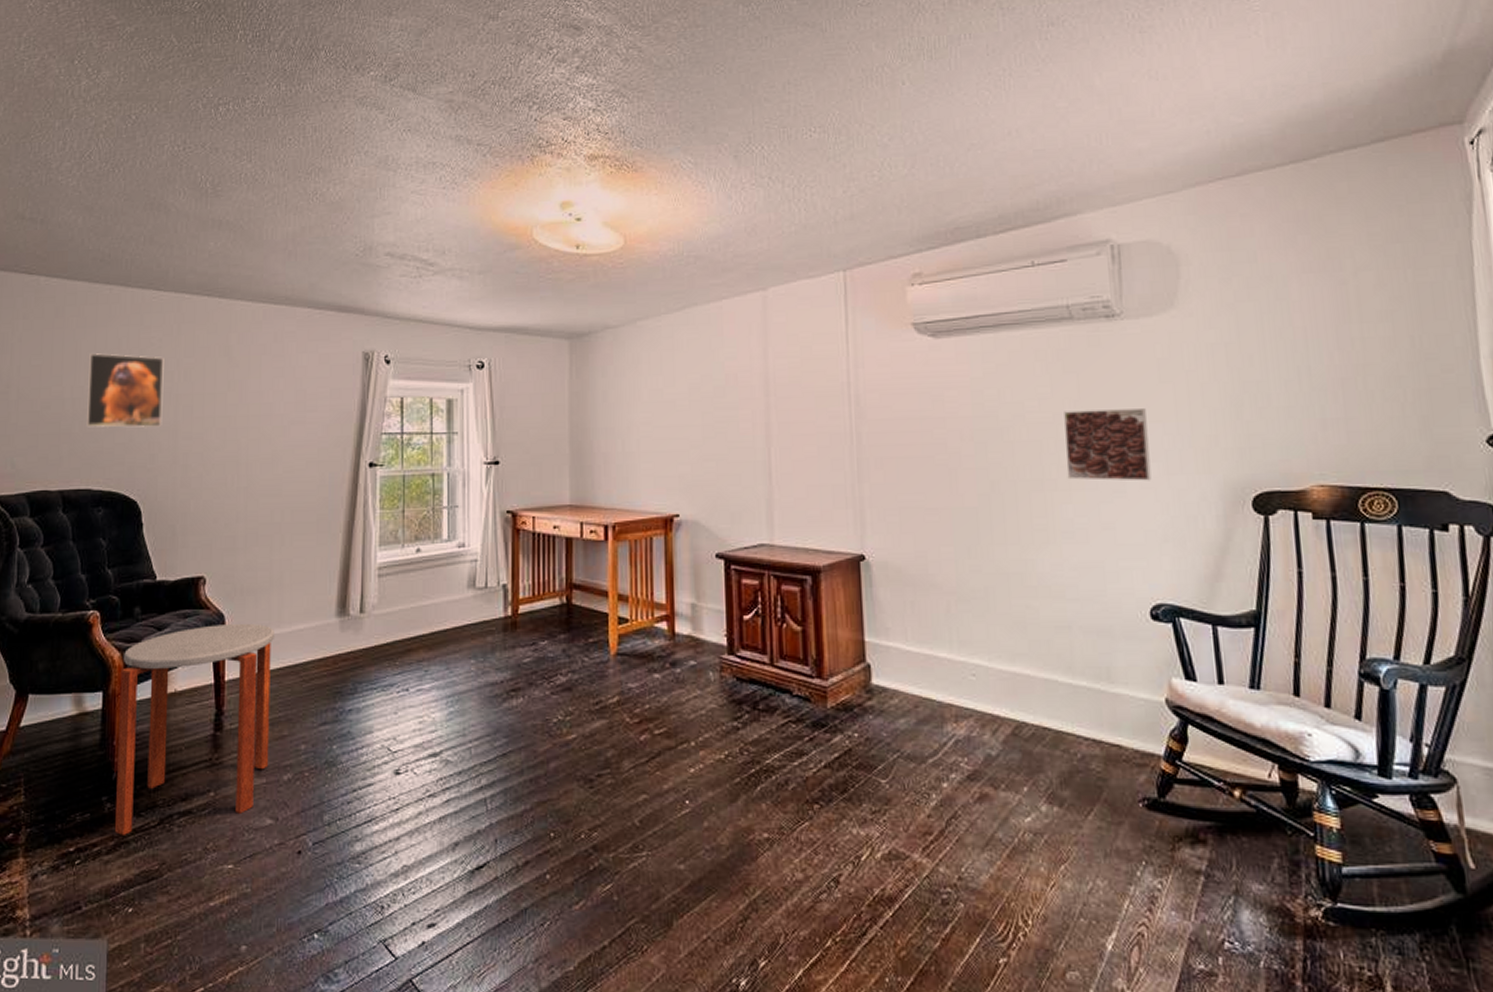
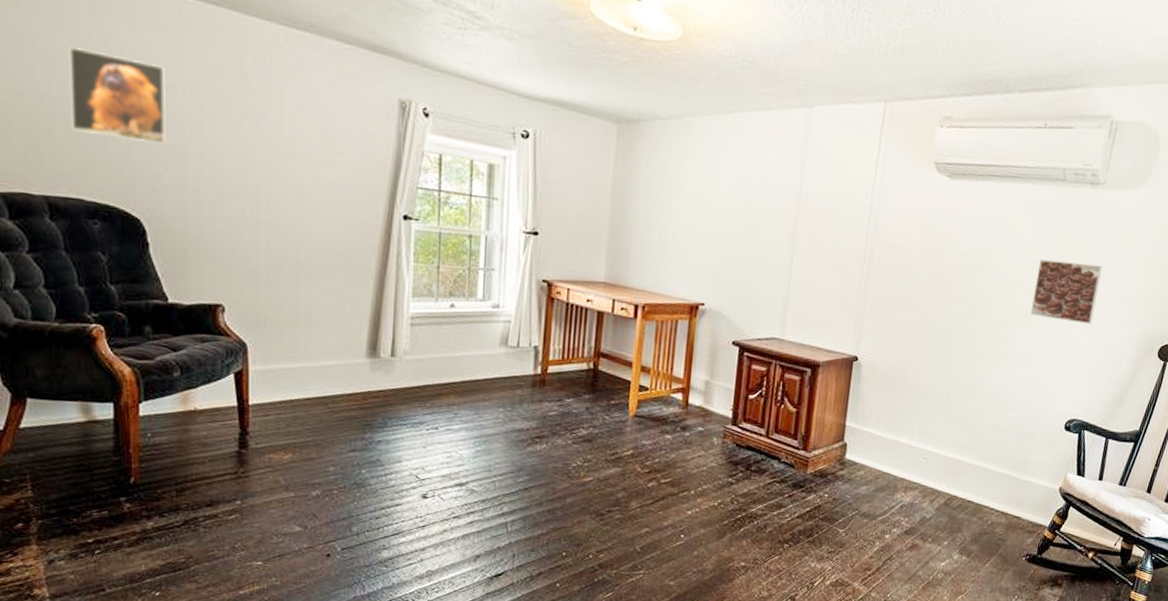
side table: present [115,623,274,835] -> none [133,352,301,532]

